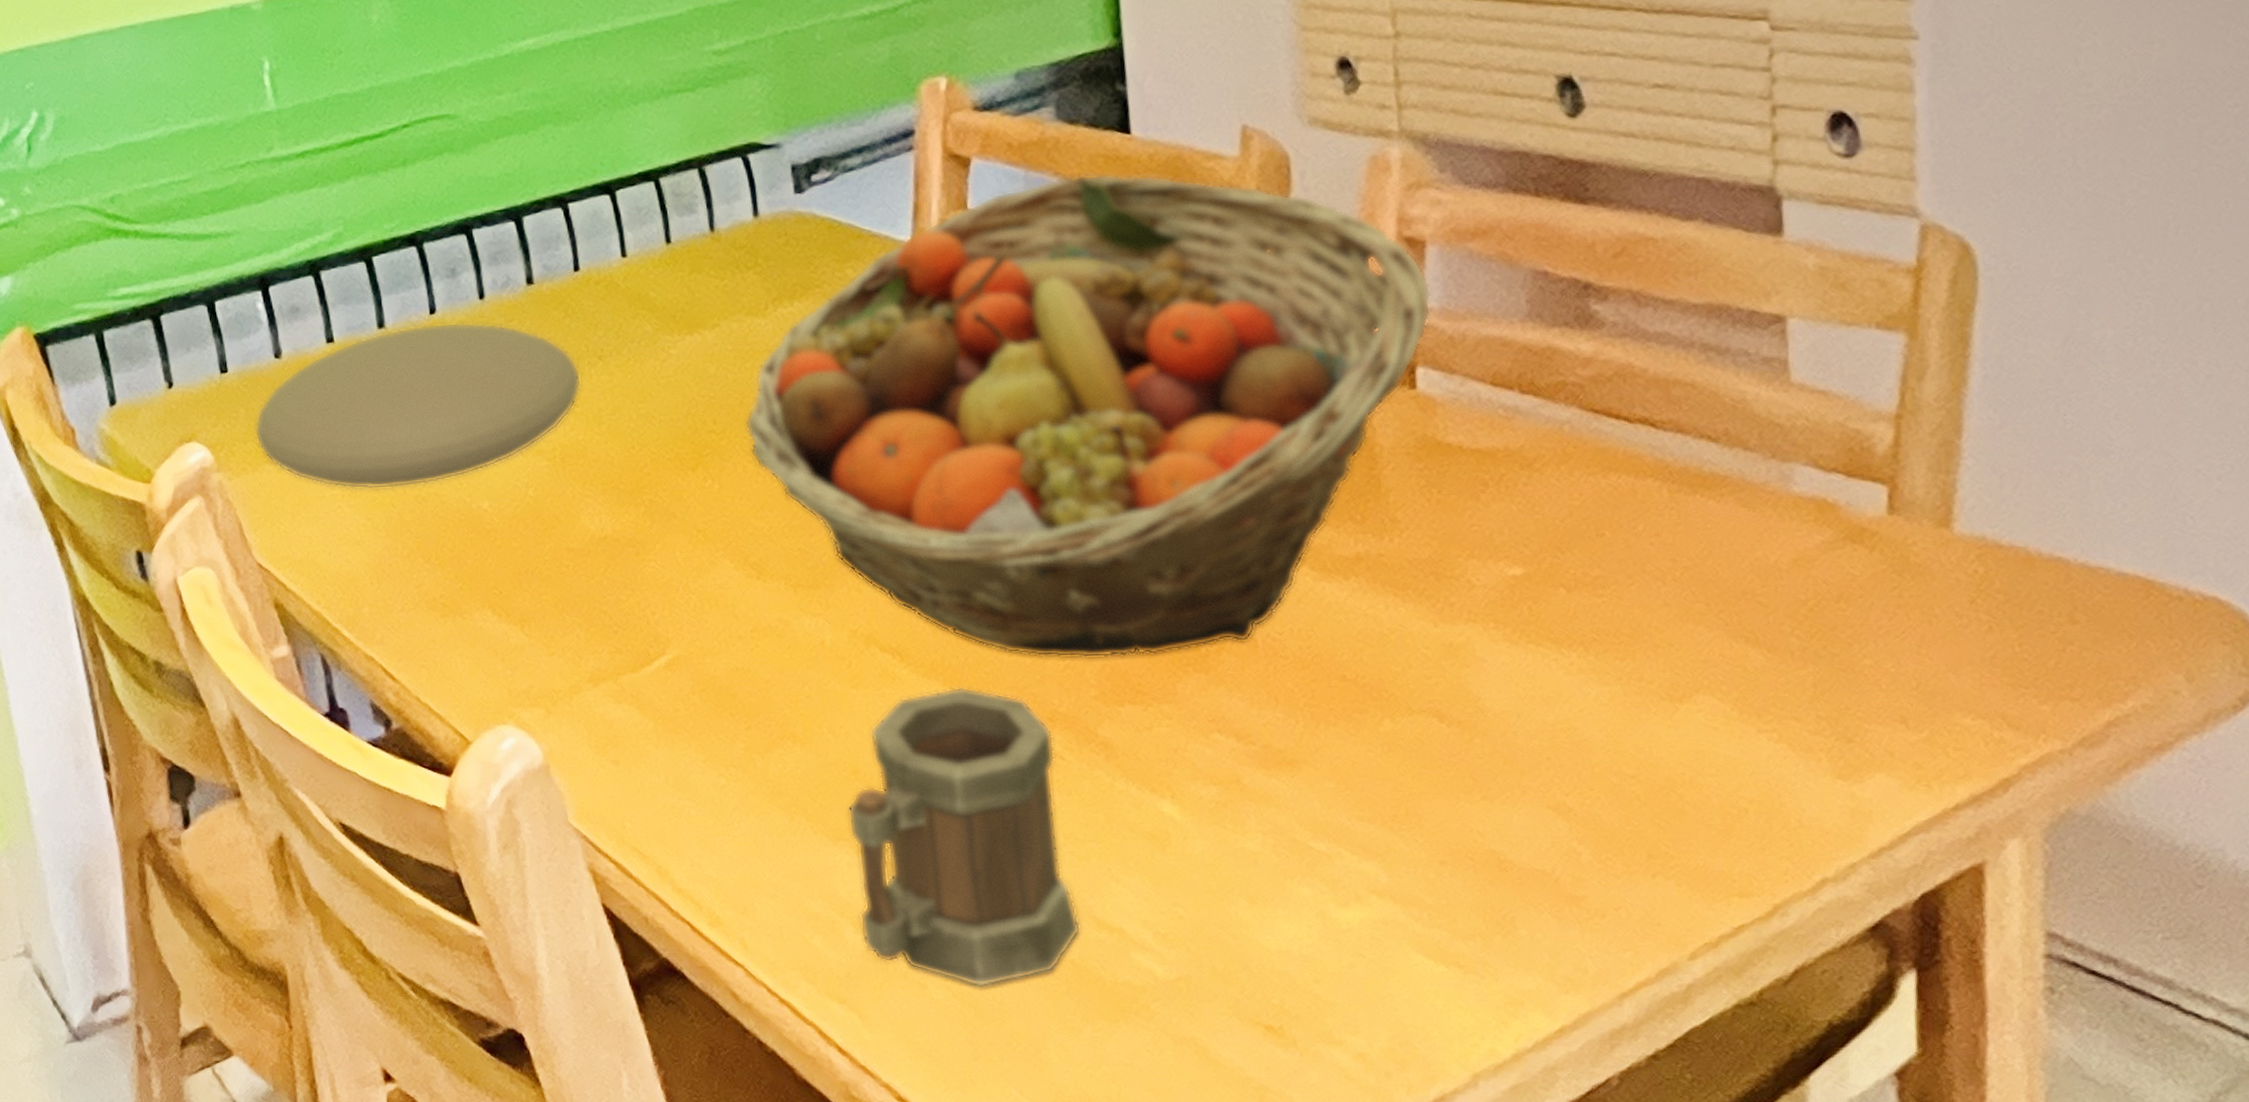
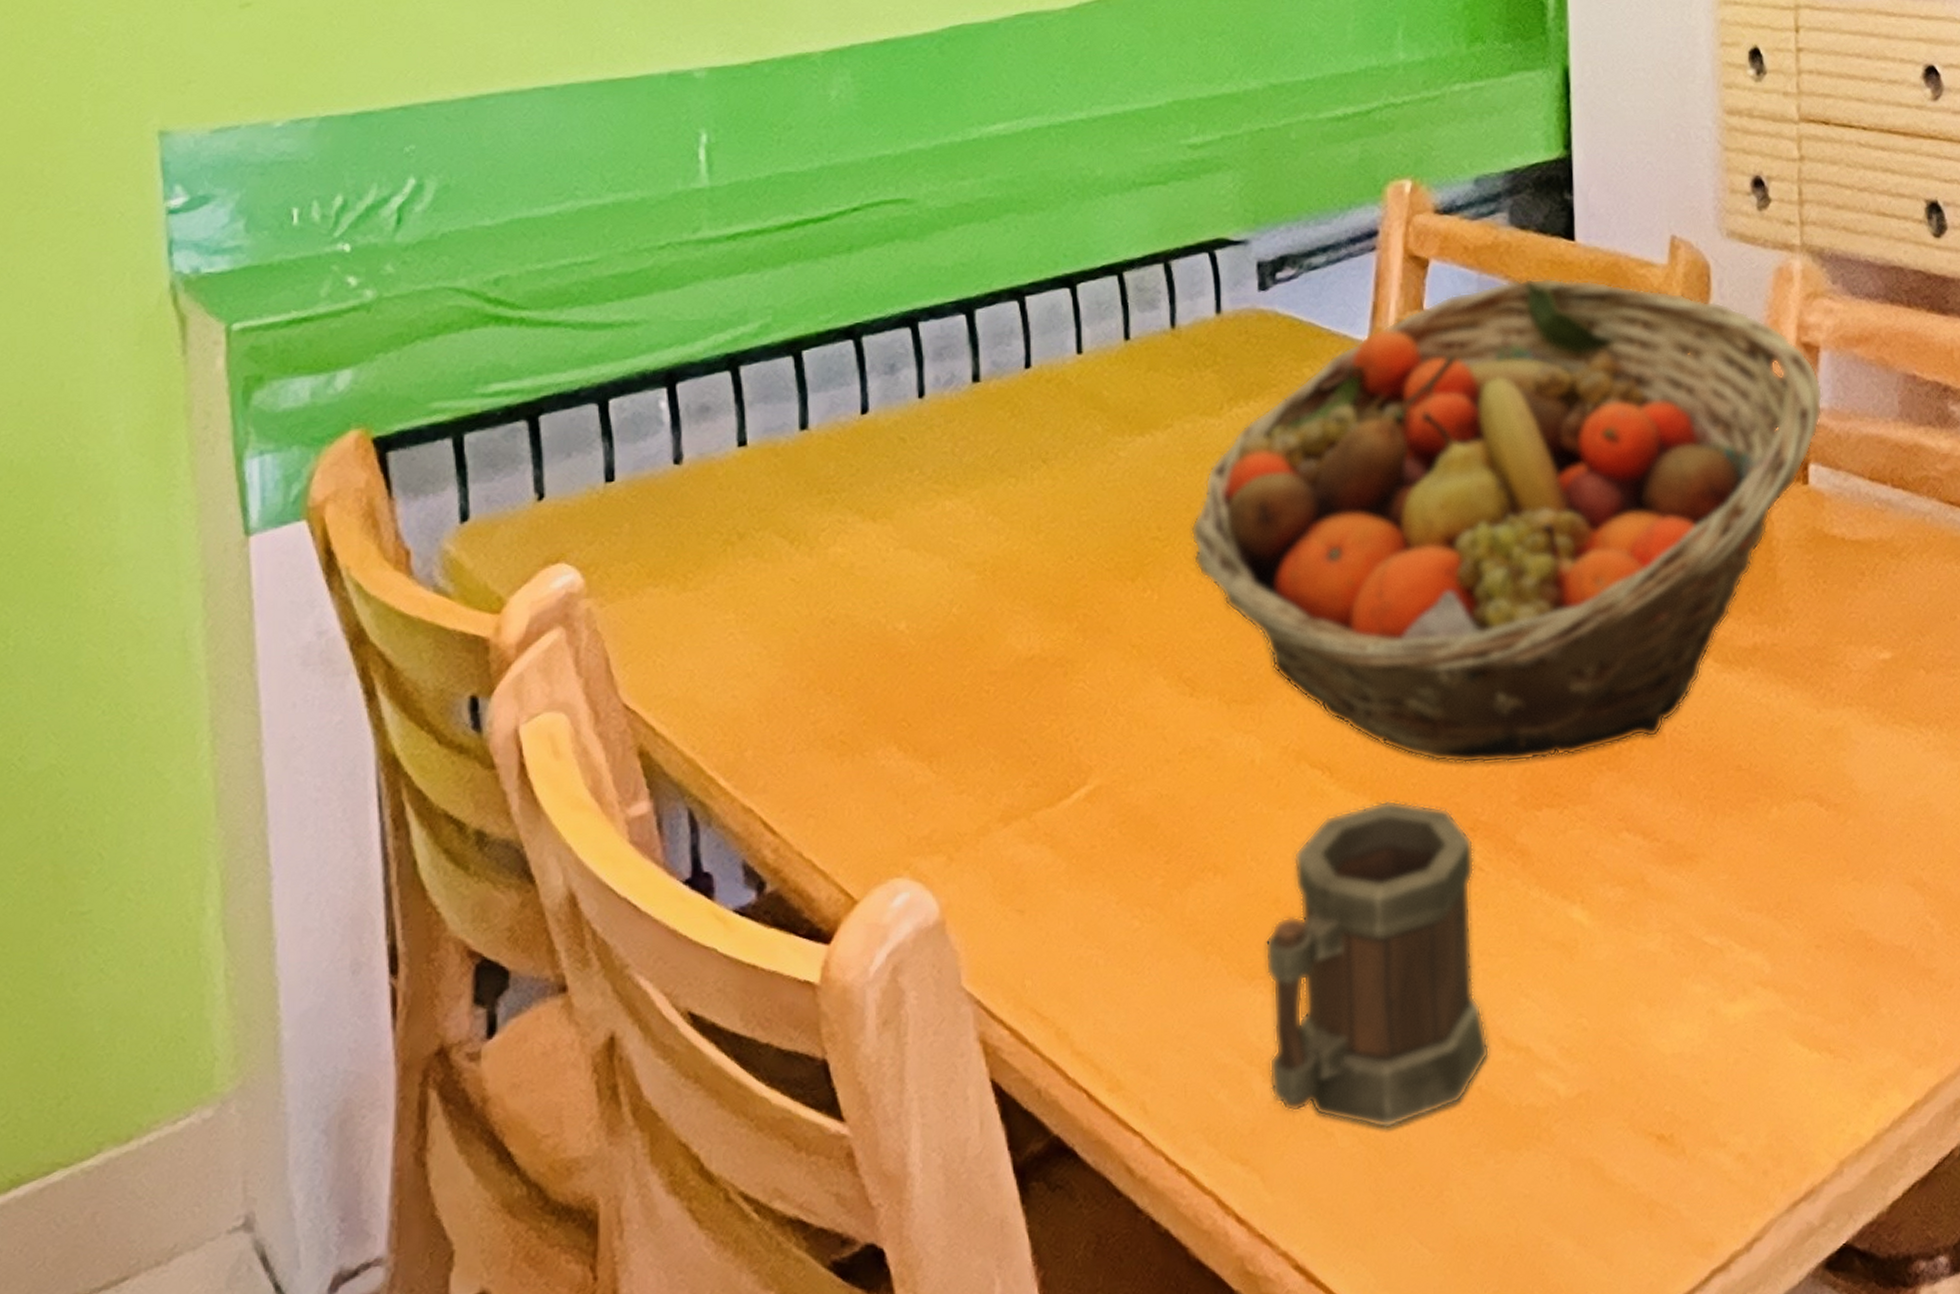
plate: present [254,322,582,490] -> none [638,422,1022,613]

